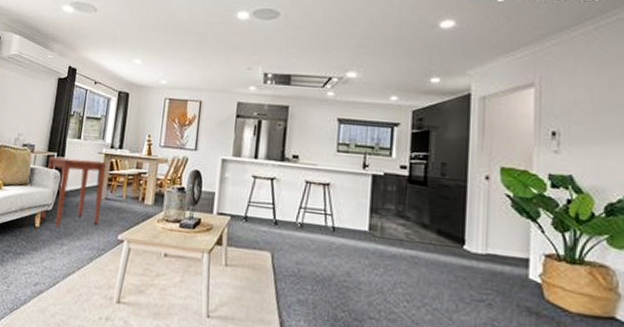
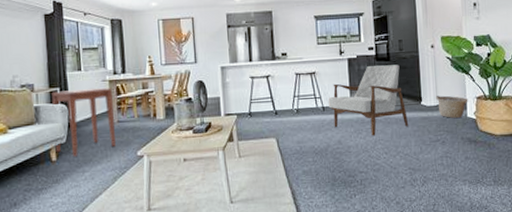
armchair: none [340,187,443,276] -> present [328,64,408,136]
basket: none [485,242,532,277] -> present [436,95,468,118]

